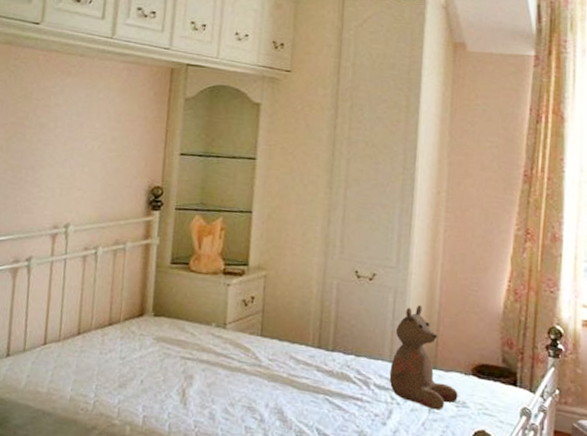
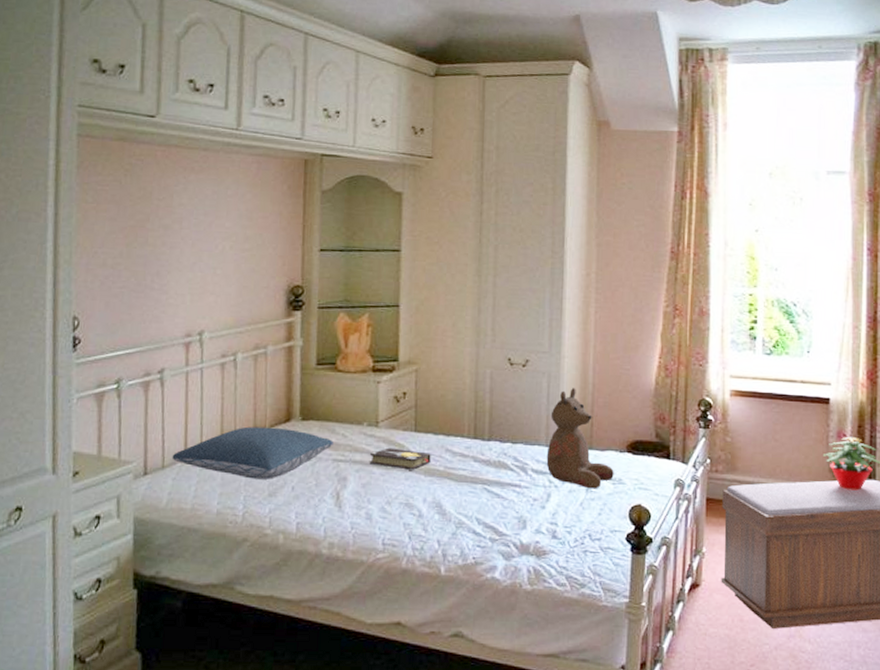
pillow: none [32,318,182,371] -> present [172,426,333,479]
hardback book: none [216,350,275,376] -> present [370,447,431,471]

